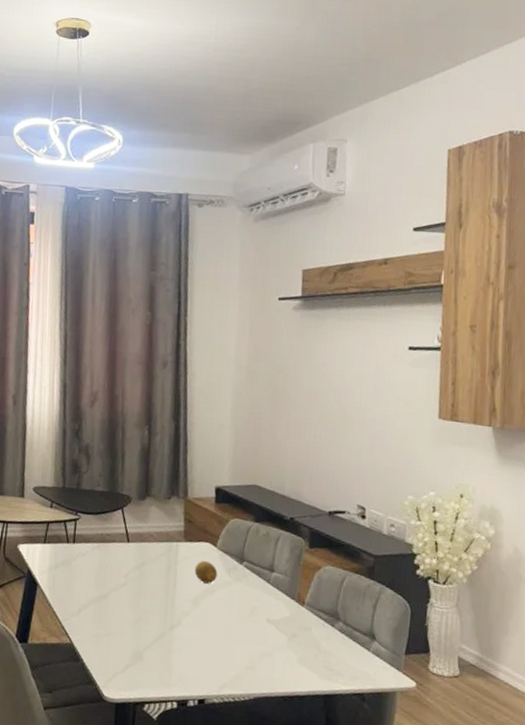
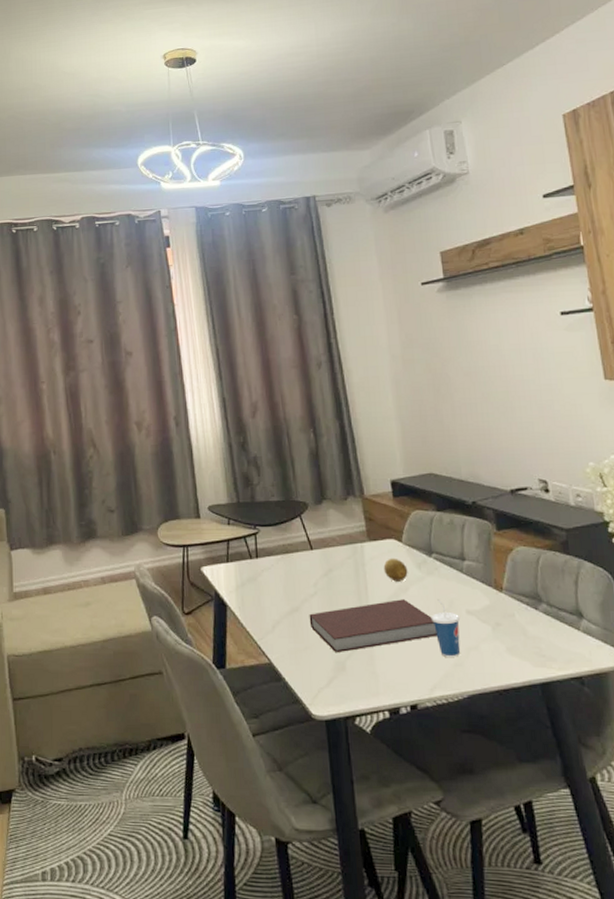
notebook: none [115,600,236,643] -> present [309,599,437,653]
cup: none [231,605,259,661] -> present [431,599,461,657]

